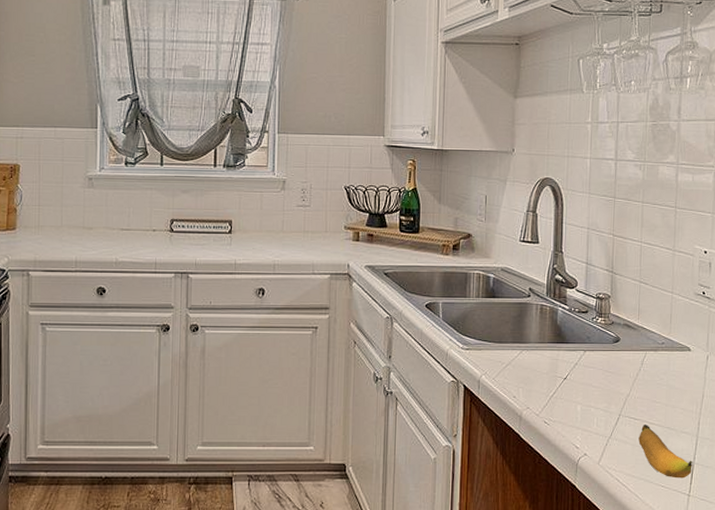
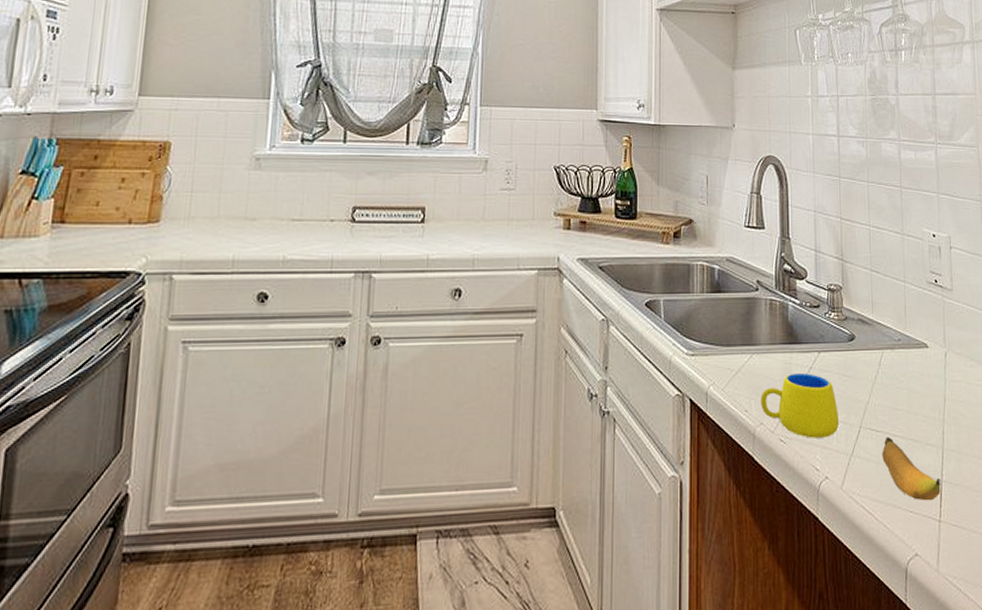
mug: none [528,367,601,422] -> present [761,372,840,438]

